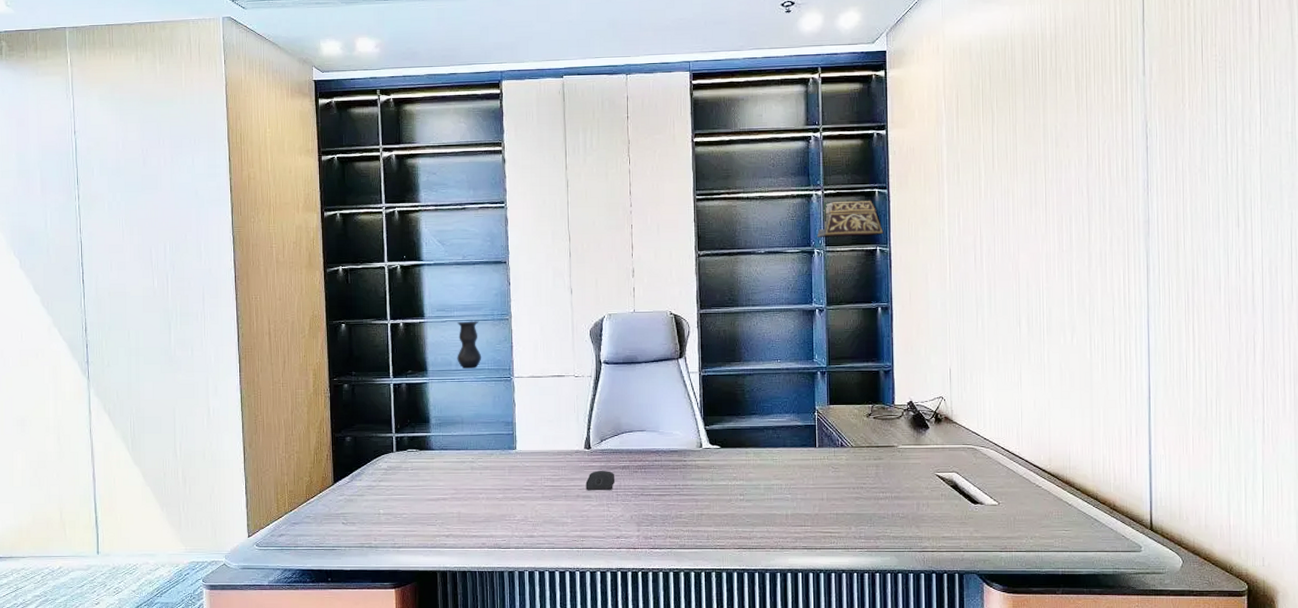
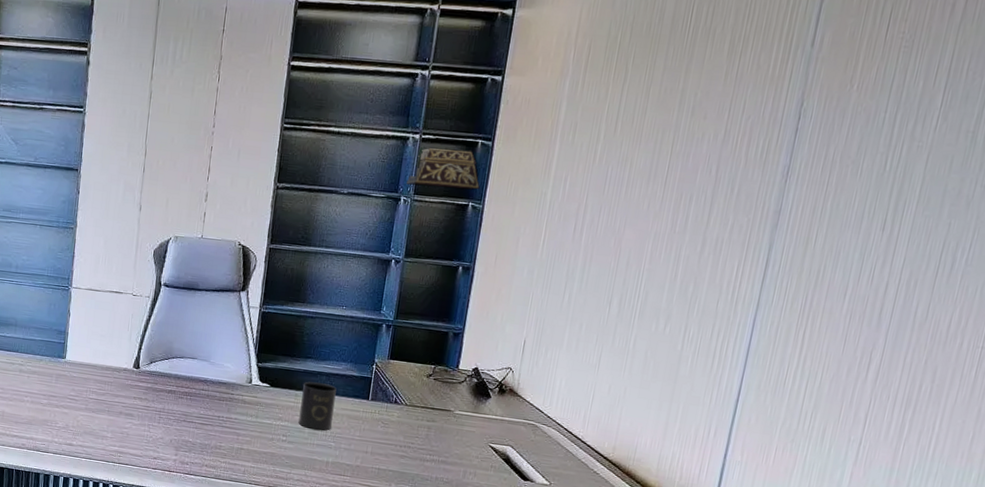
vase: present [457,321,482,370] -> none [17,224,43,274]
computer mouse: present [585,471,614,490] -> none [129,391,160,412]
mug: none [752,437,785,485] -> present [298,381,337,431]

